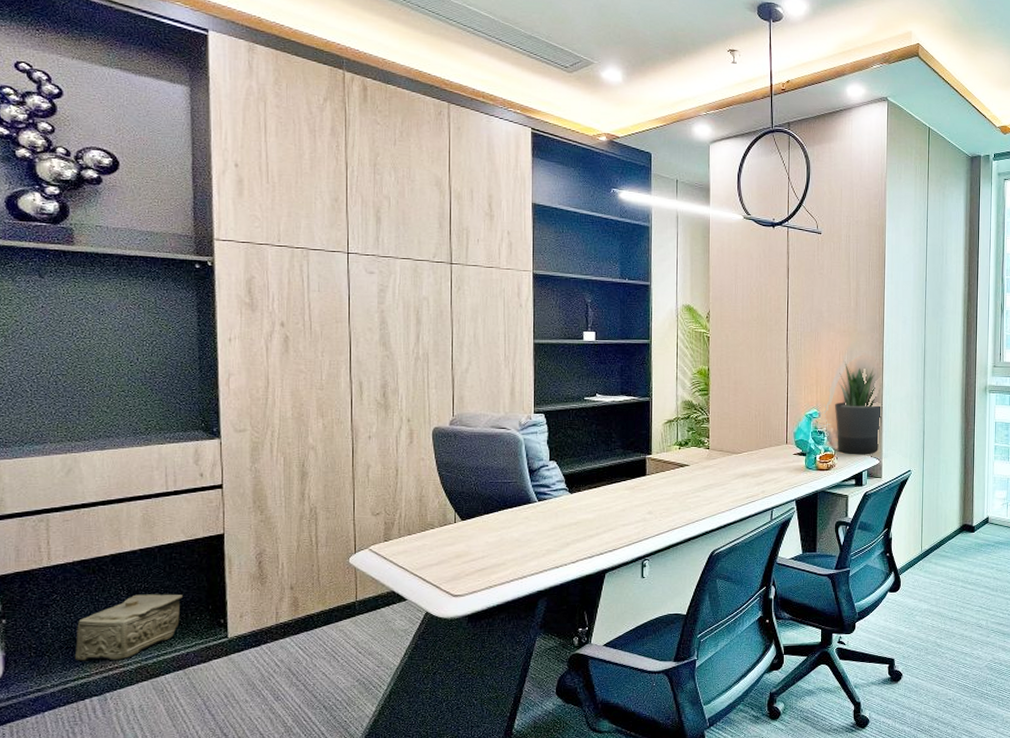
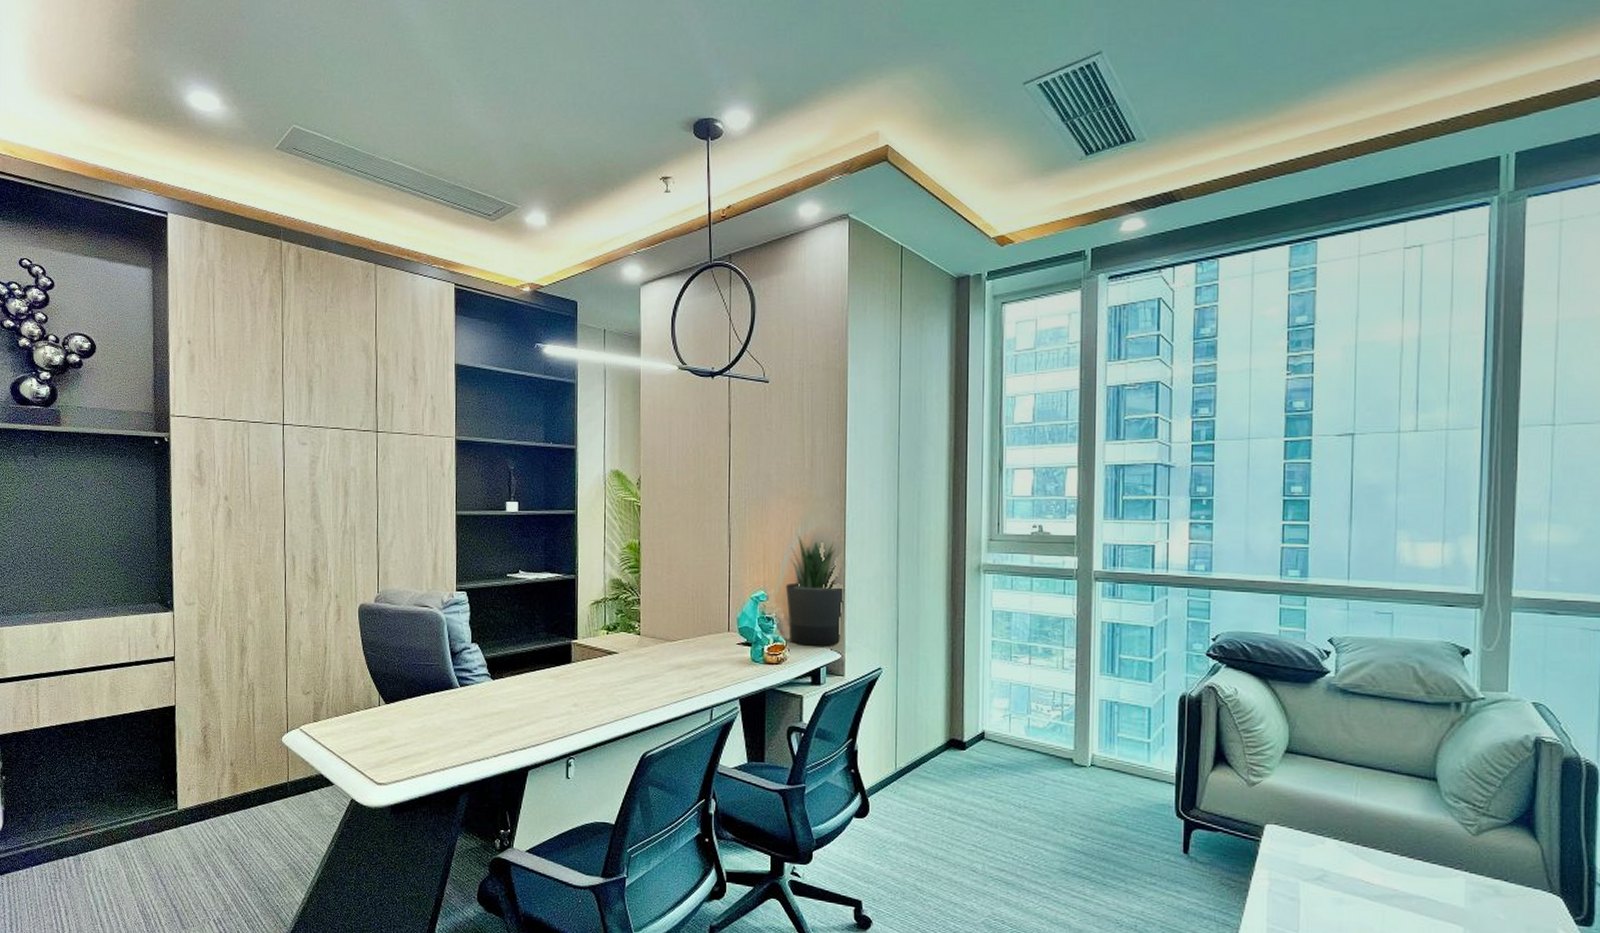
decorative box: present [74,594,184,661] -> none [56,760,142,824]

